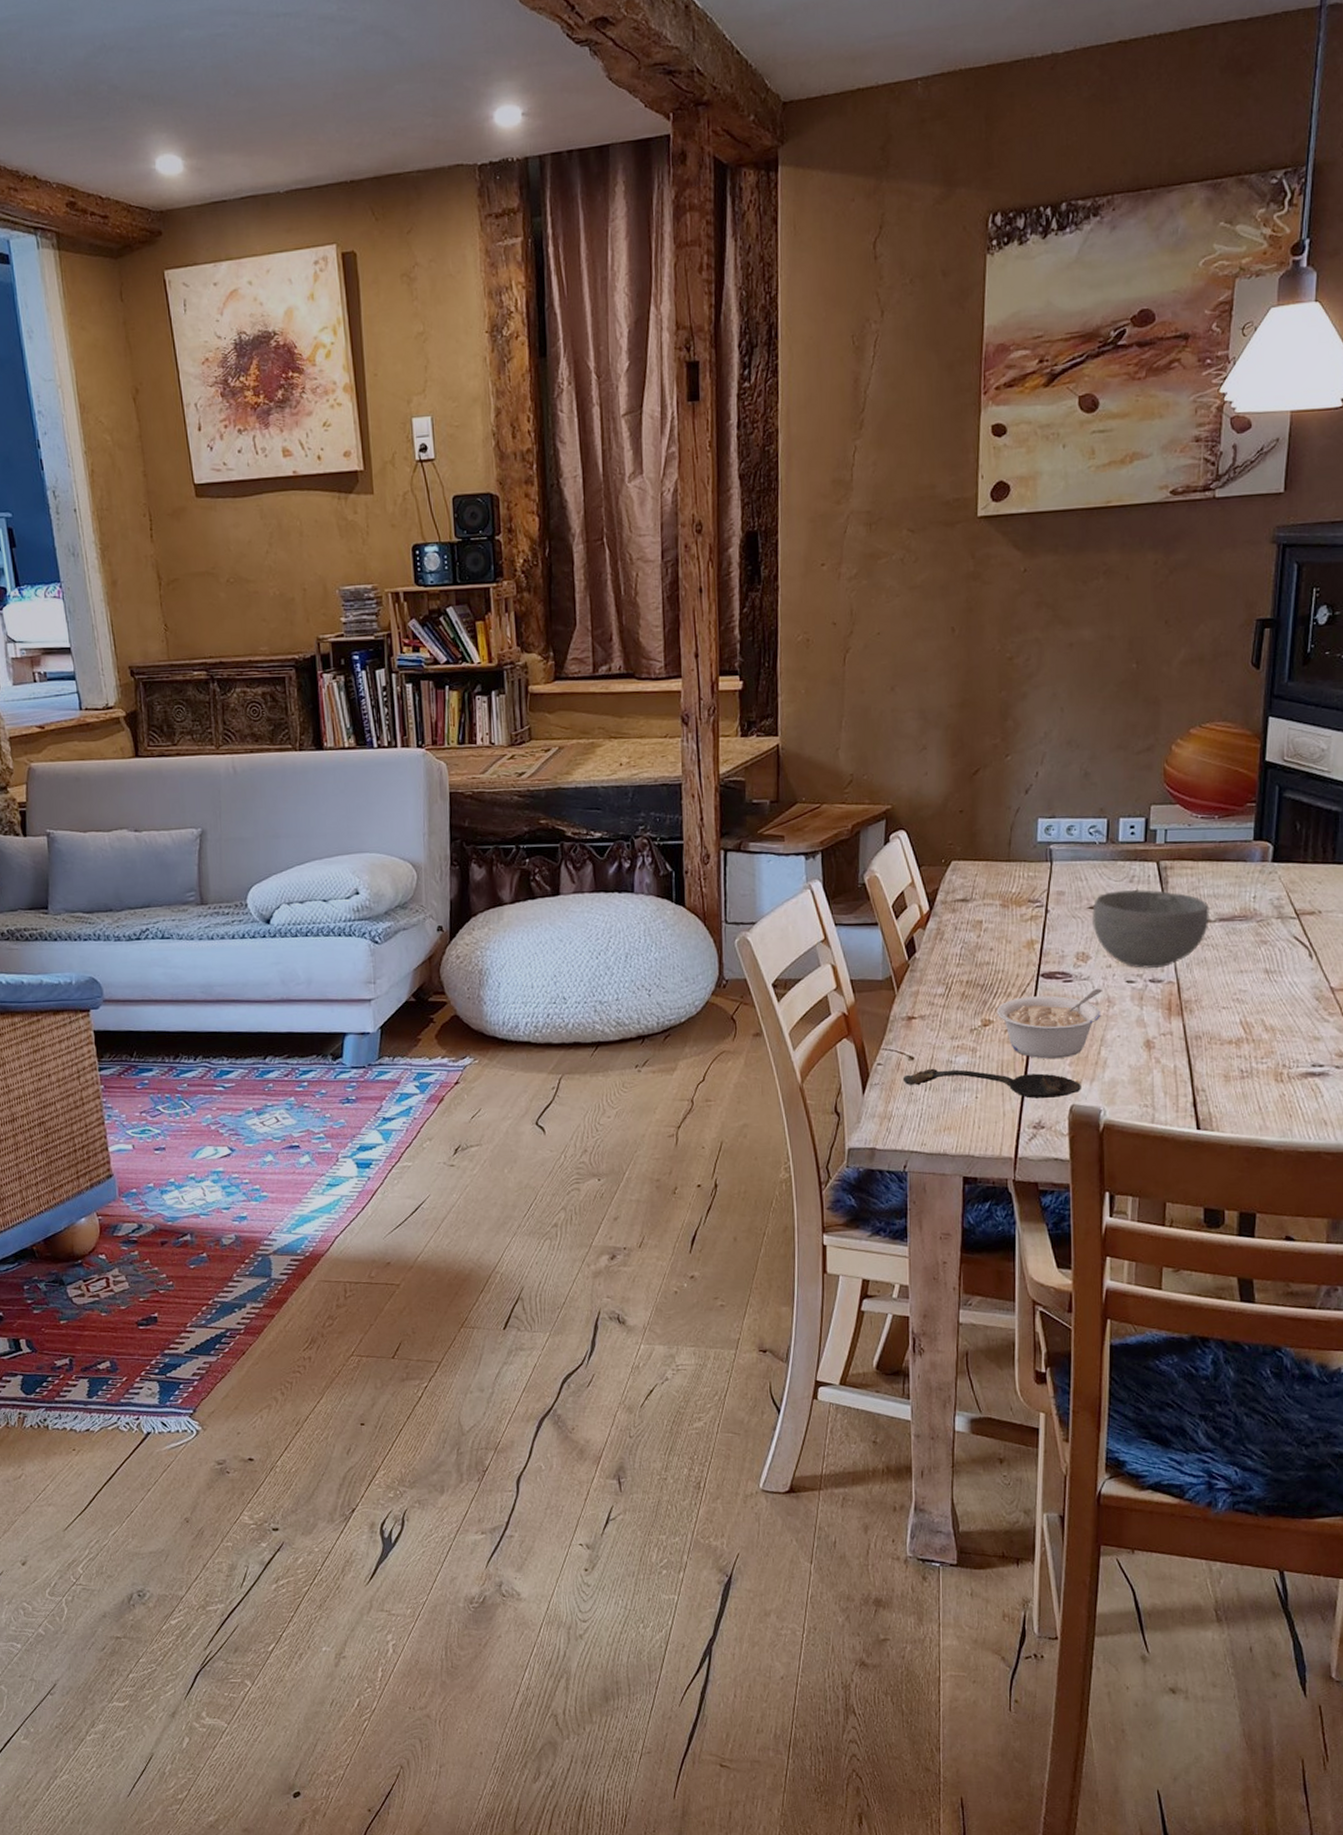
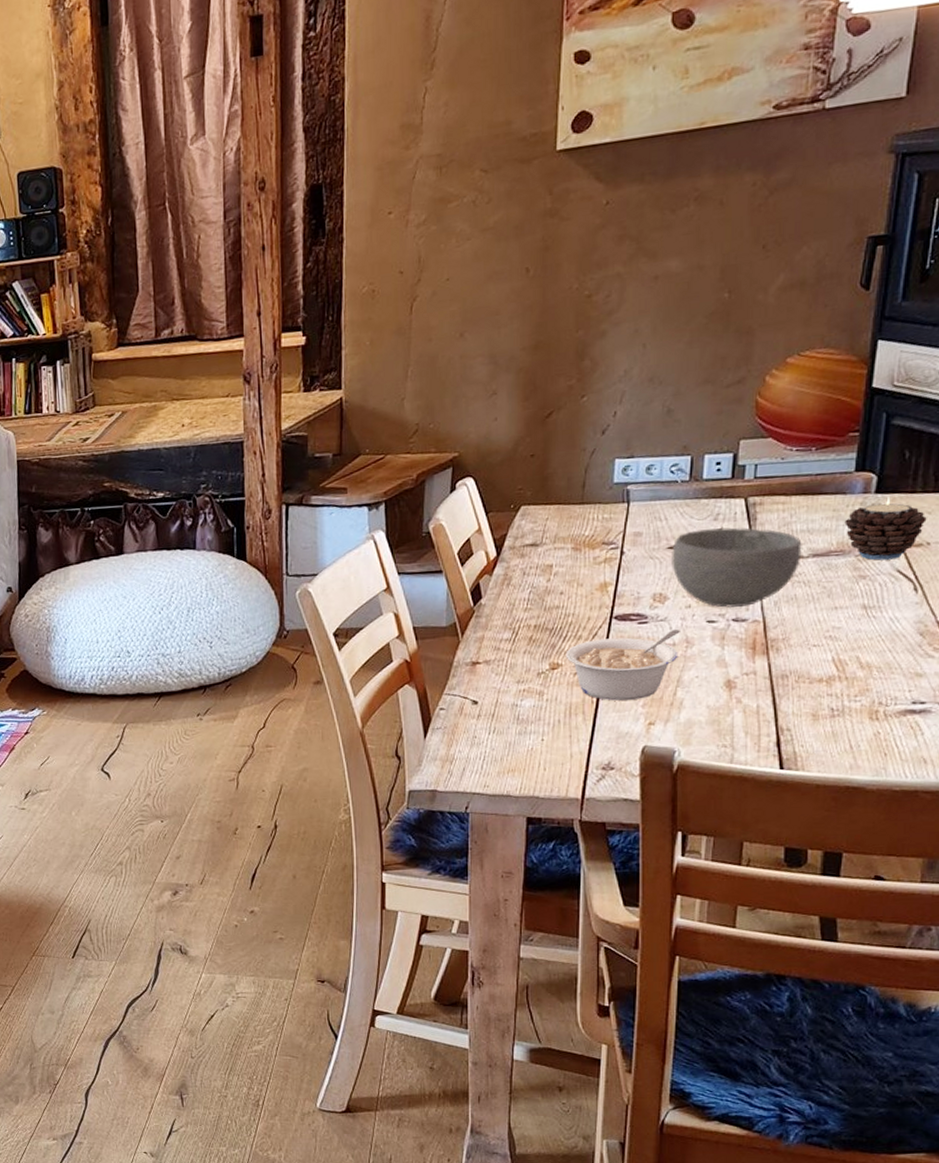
spoon: present [902,1068,1081,1099] -> none [465,712,655,740]
candle: none [1246,866,1318,927] -> present [844,497,927,561]

